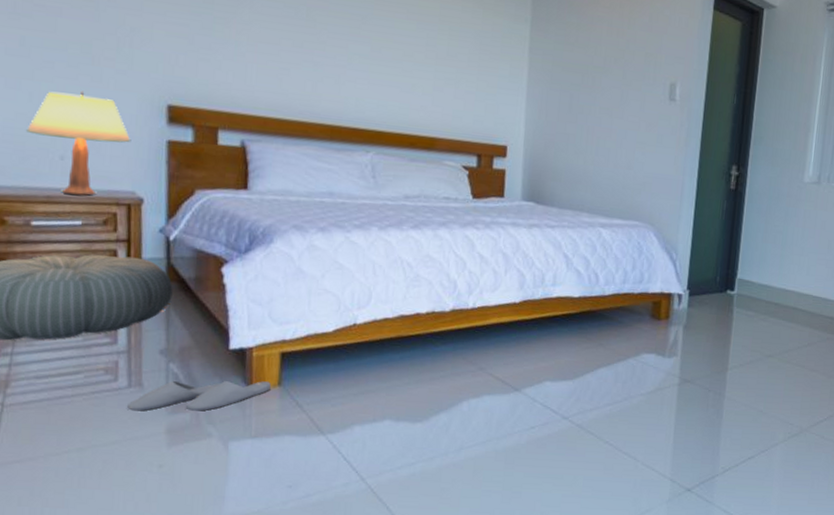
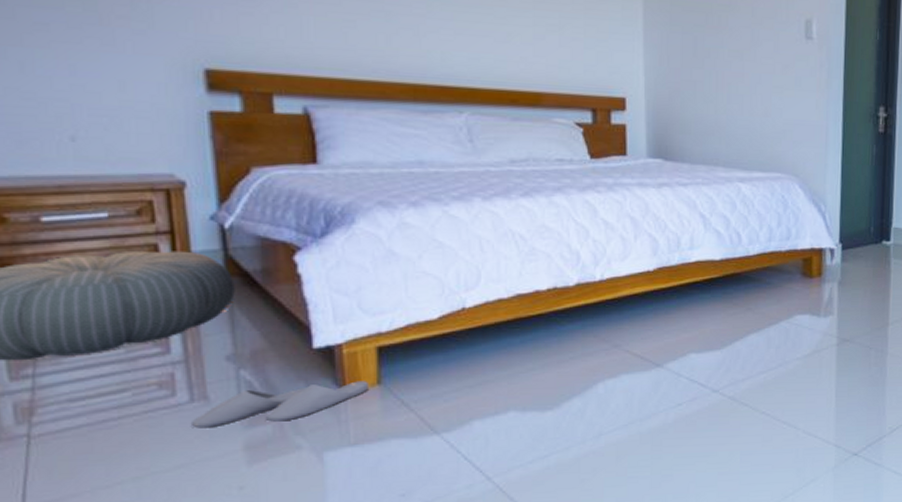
table lamp: present [26,91,132,196] -> none [21,57,162,183]

